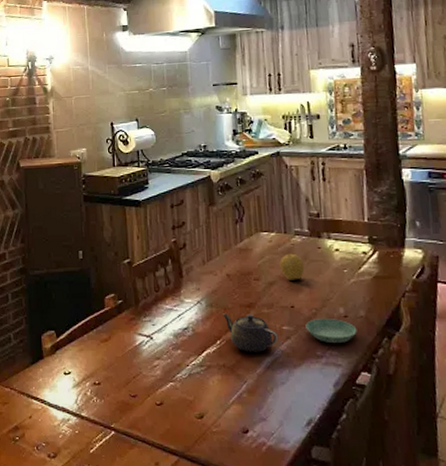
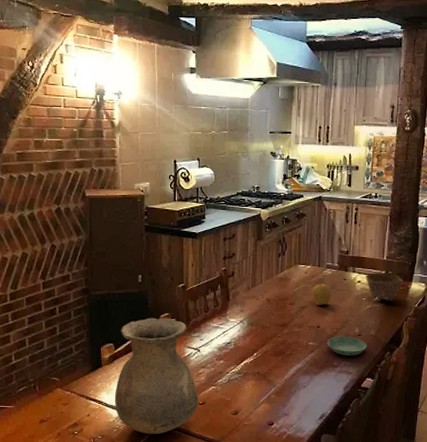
vase: none [58,299,155,442] -> present [114,318,199,434]
teapot: present [222,313,279,353] -> none [261,331,305,363]
bowl: none [344,238,393,274] -> present [366,273,404,302]

